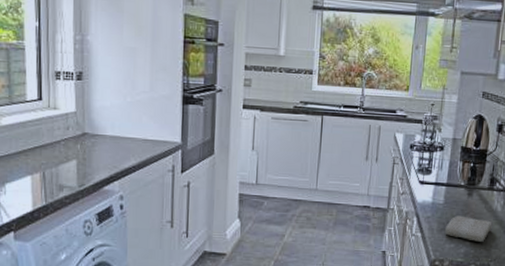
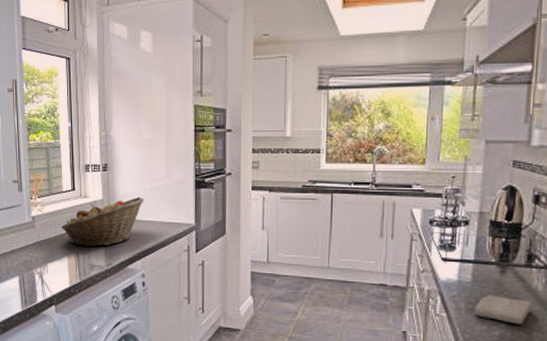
fruit basket: none [24,111,125,166] -> present [61,197,144,248]

